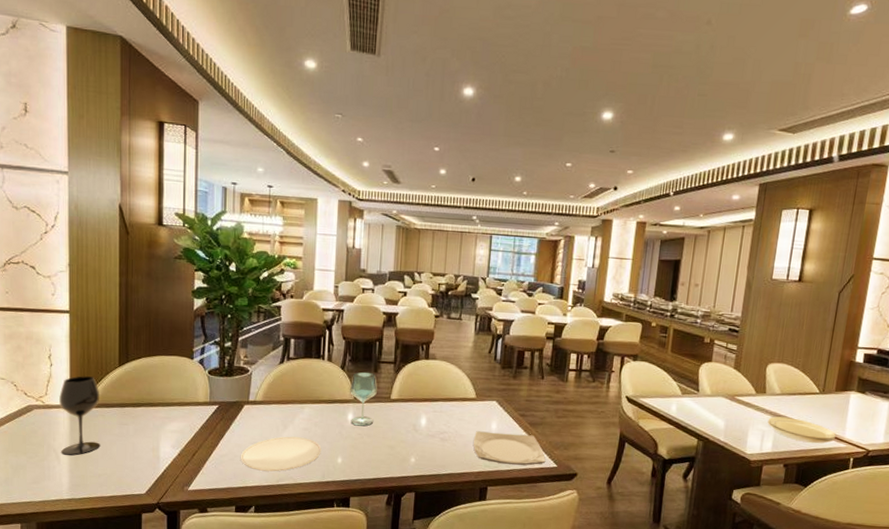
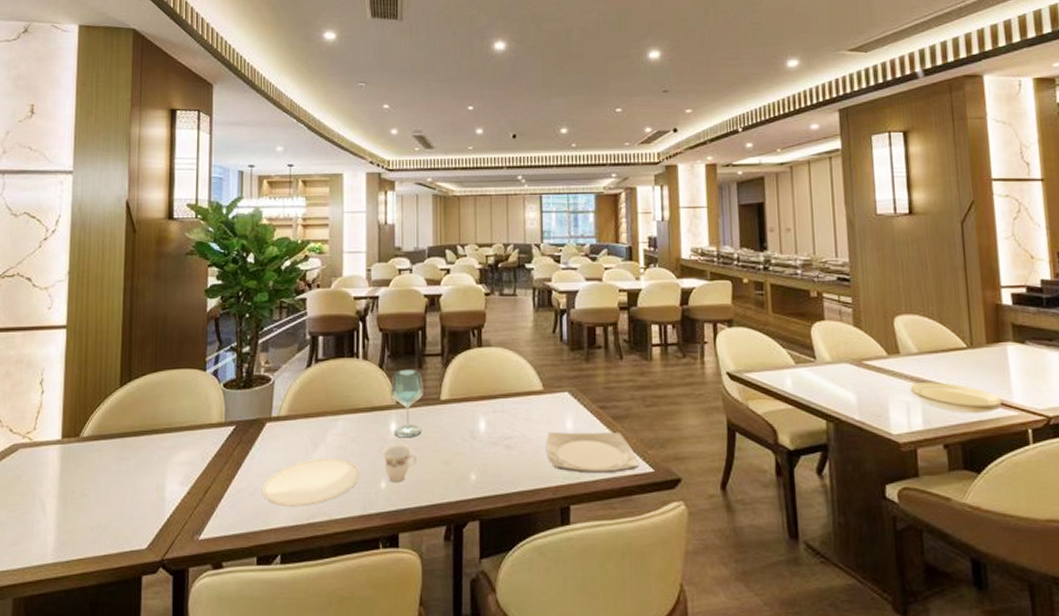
wineglass: present [59,376,100,455] -> none [48,402,97,505]
teacup: none [339,430,368,459] -> present [381,444,417,482]

